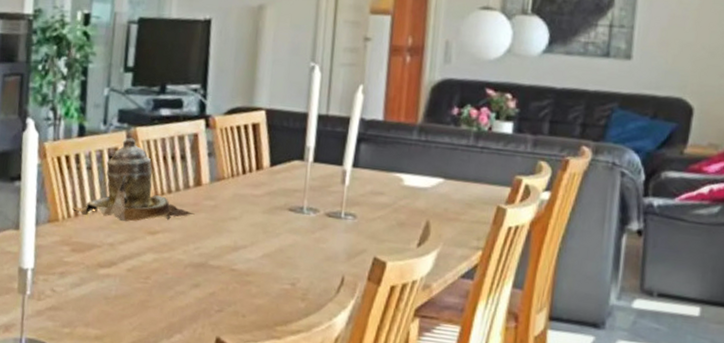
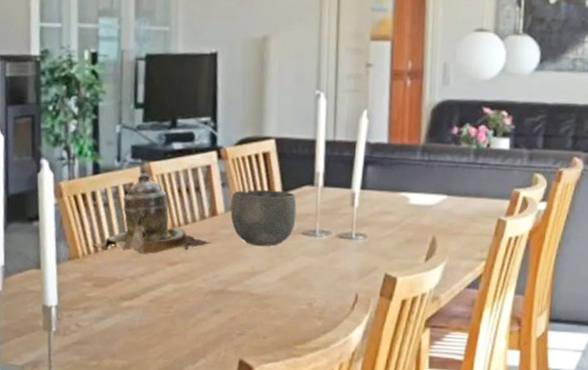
bowl: none [215,161,285,221] -> present [230,189,297,246]

